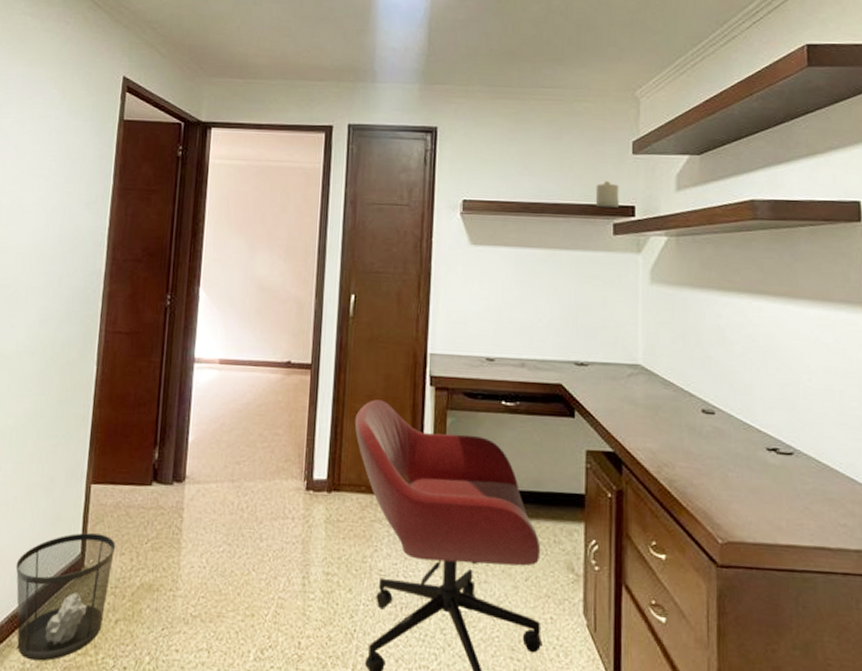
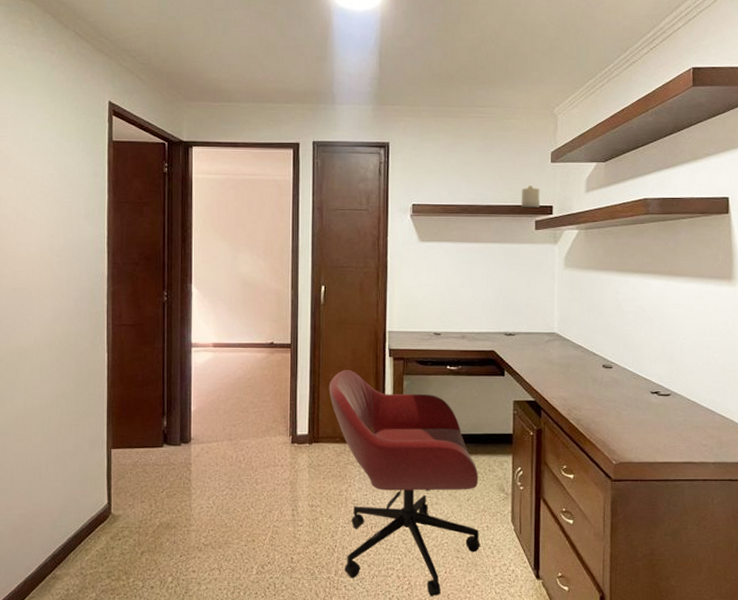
waste bin: present [15,533,116,662] -> none [53,487,137,587]

